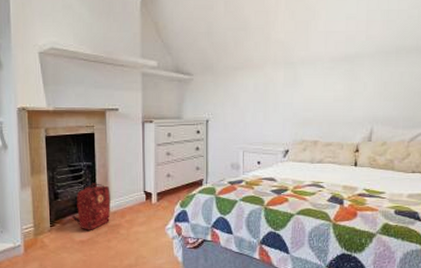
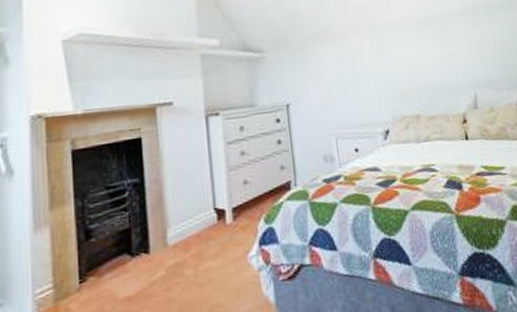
backpack: present [71,183,111,230] -> none [111,206,169,279]

